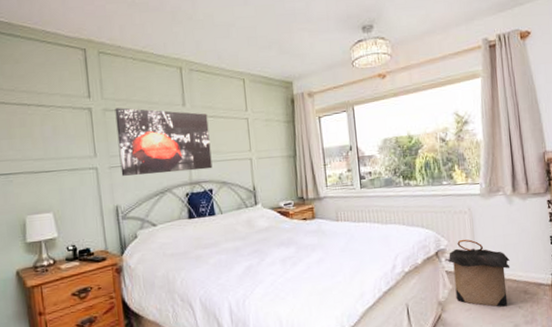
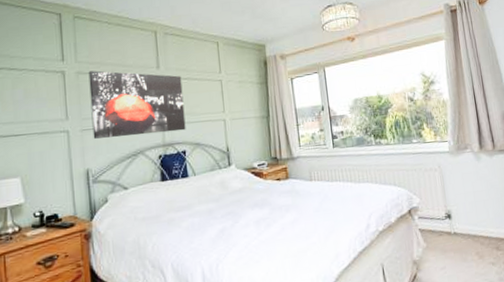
laundry hamper: present [448,239,511,308] -> none [421,196,482,265]

